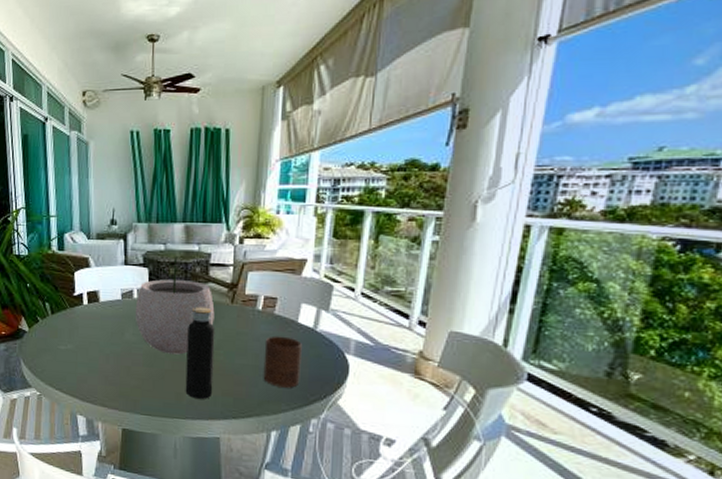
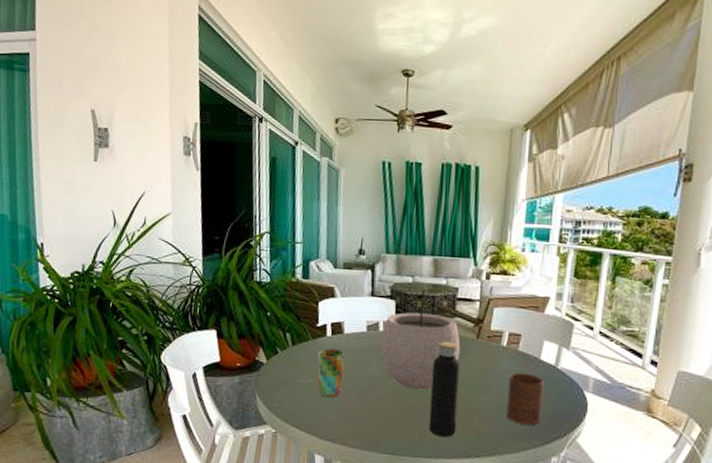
cup: none [76,316,102,363] -> present [317,349,345,398]

